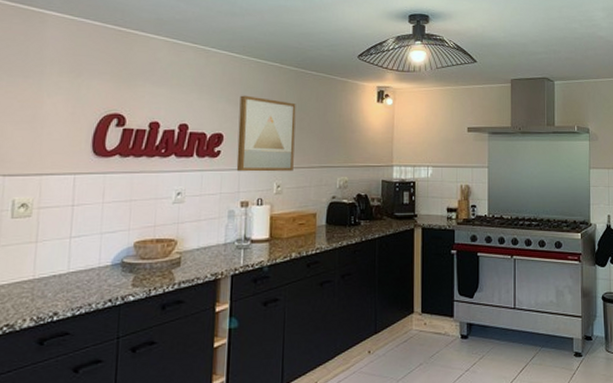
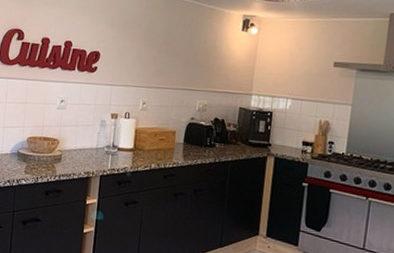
wall art: present [236,95,296,172] -> none [109,18,165,91]

